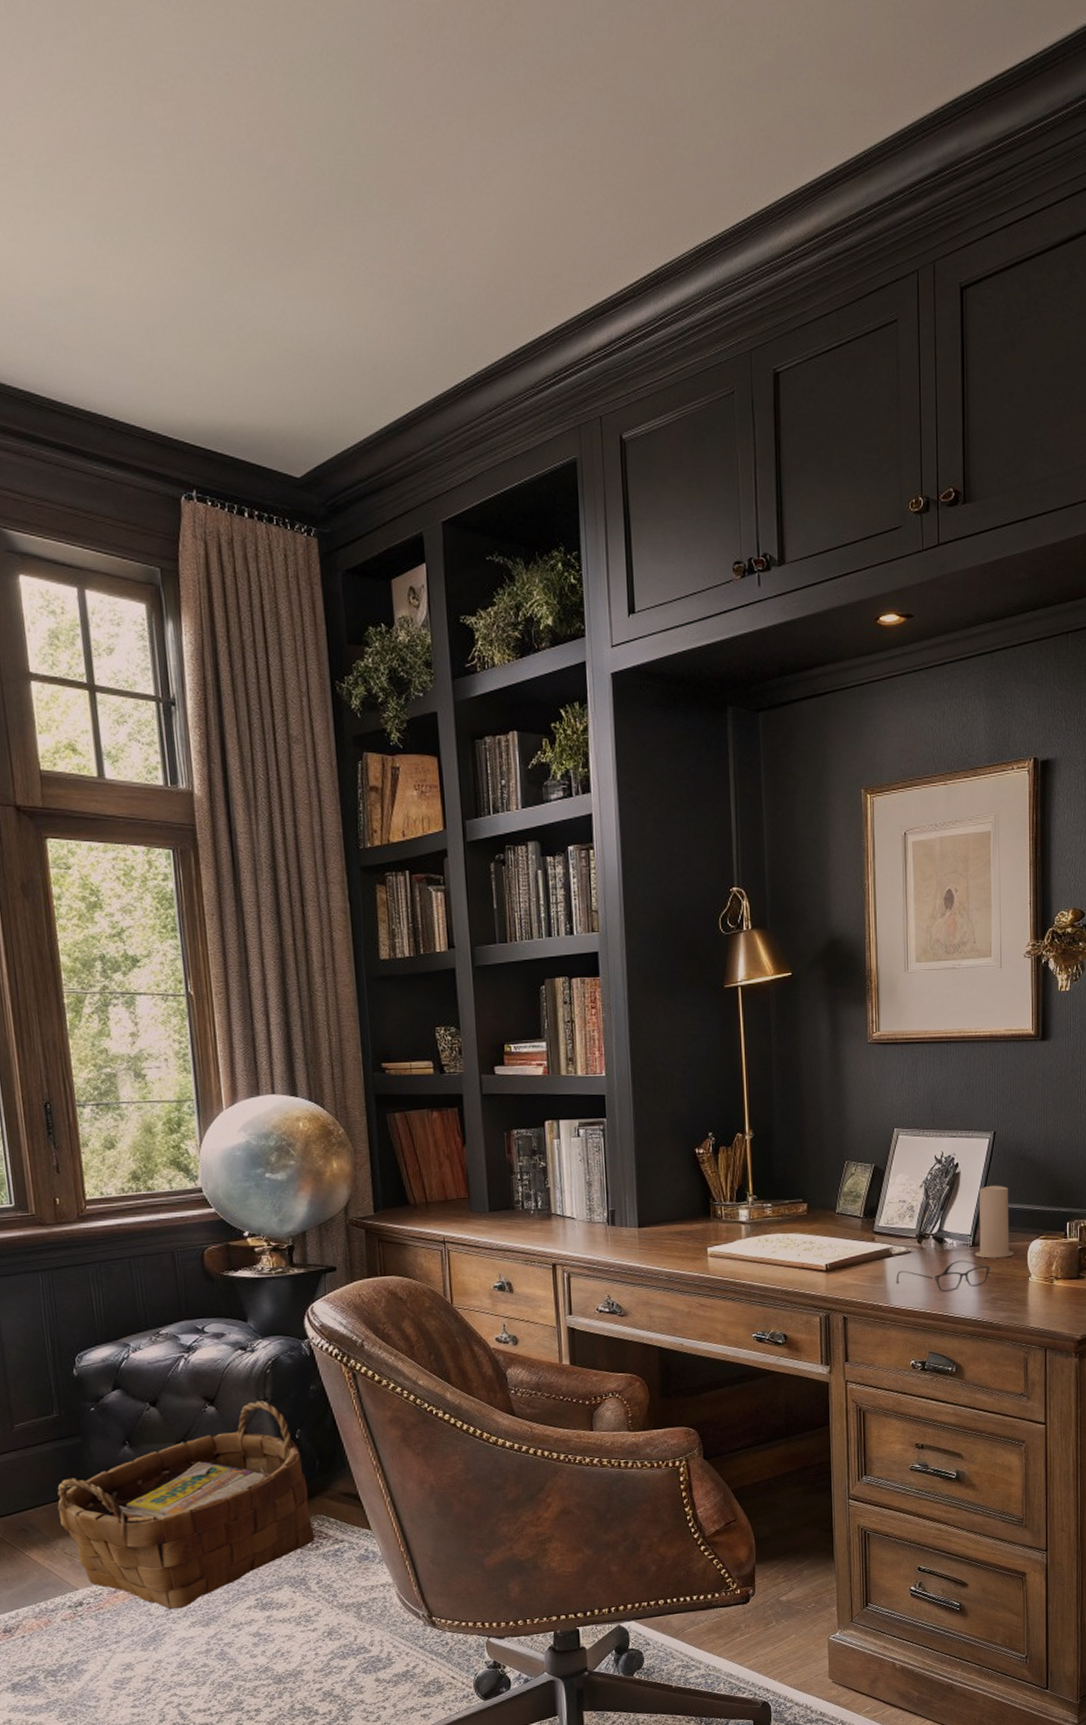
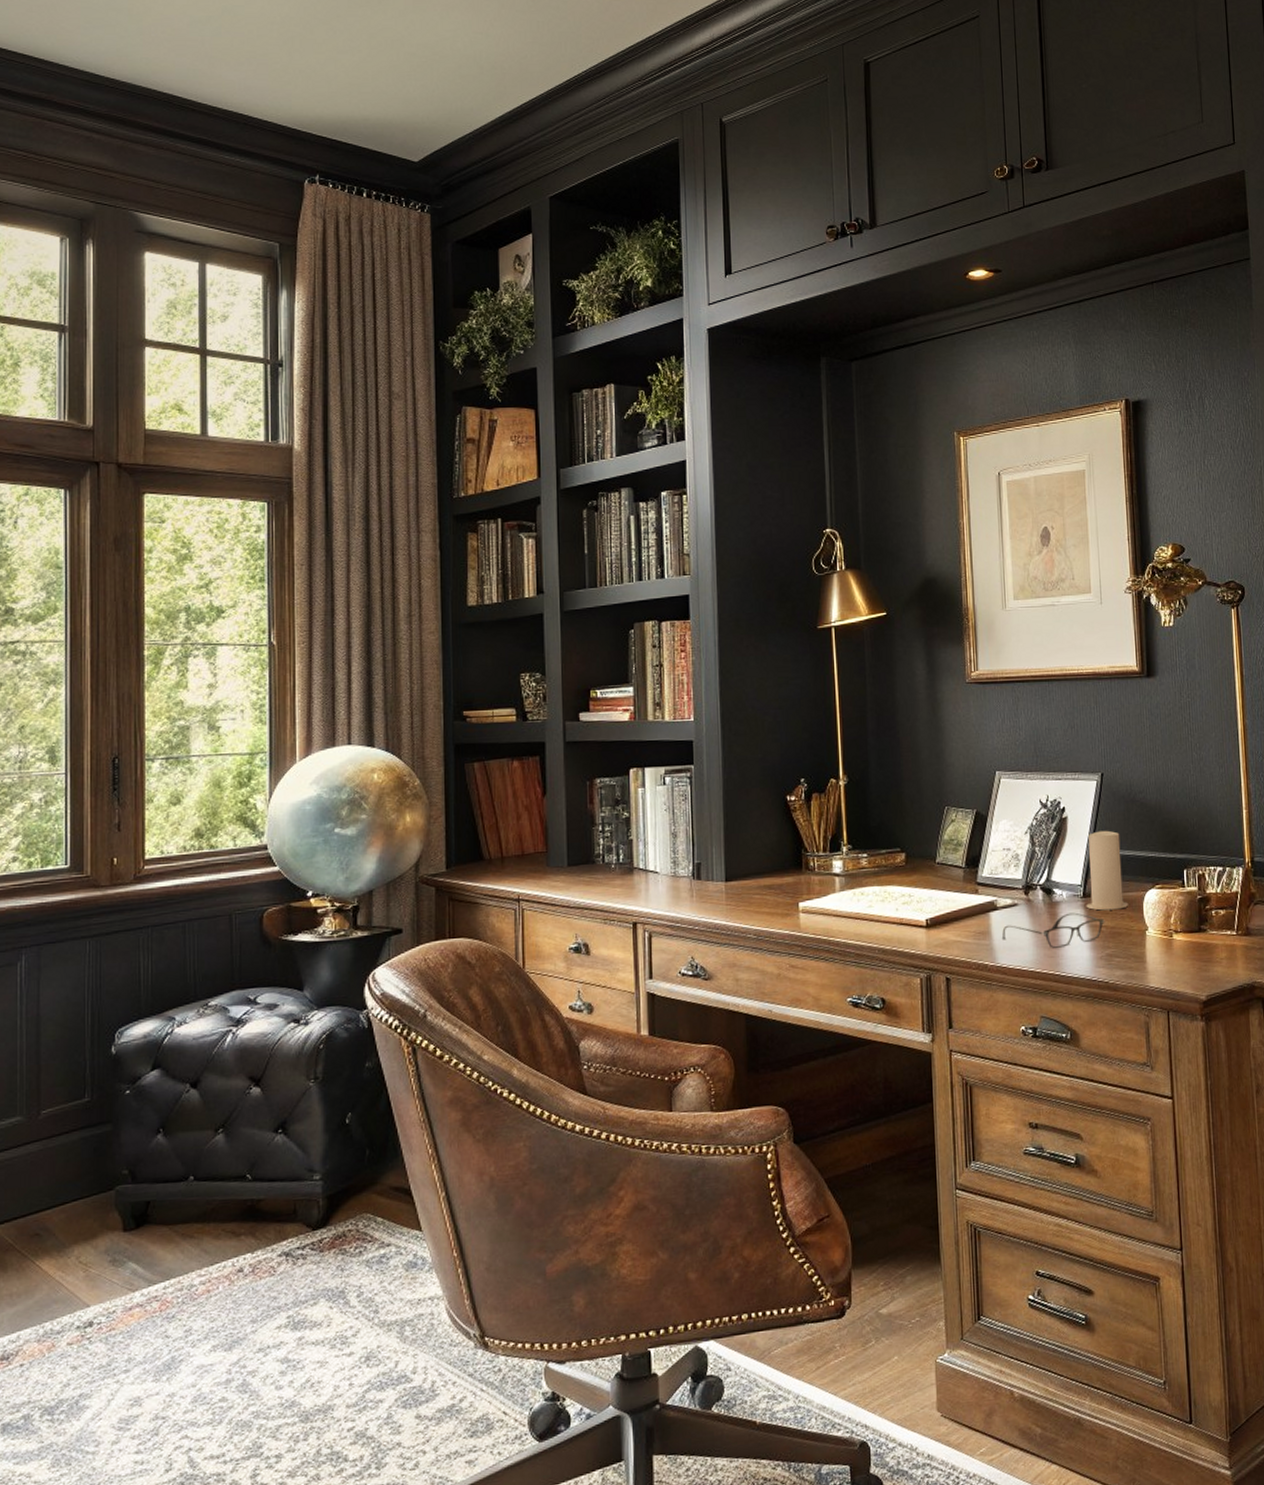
woven basket: present [57,1401,315,1609] -> none [78,1080,359,1330]

